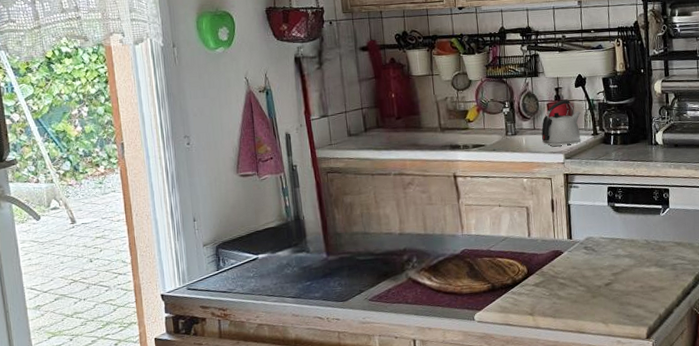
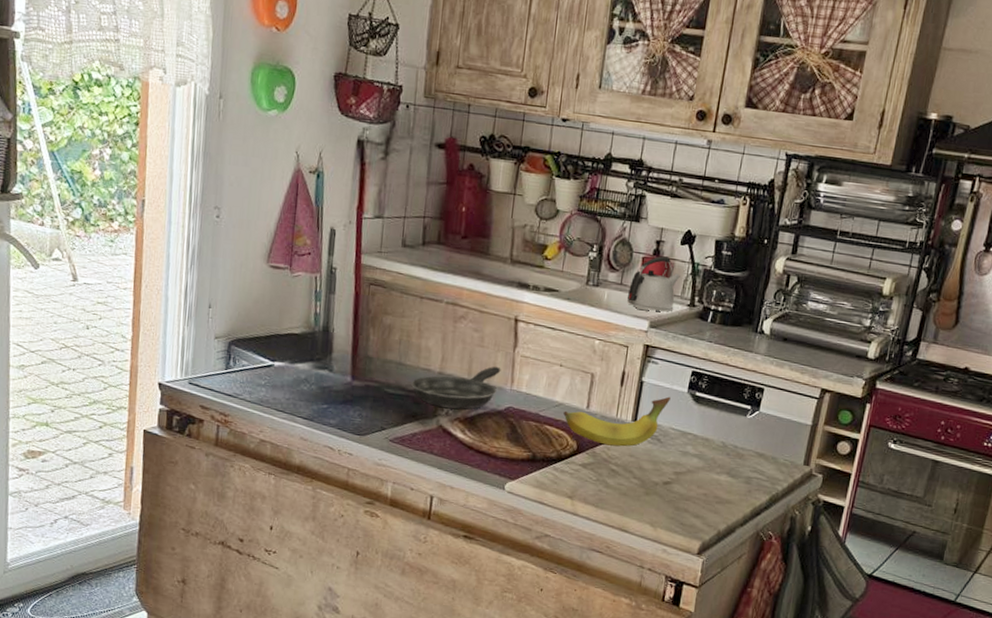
frying pan: none [378,217,451,263] -> present [412,366,501,410]
fruit: none [510,212,595,264] -> present [563,396,671,447]

